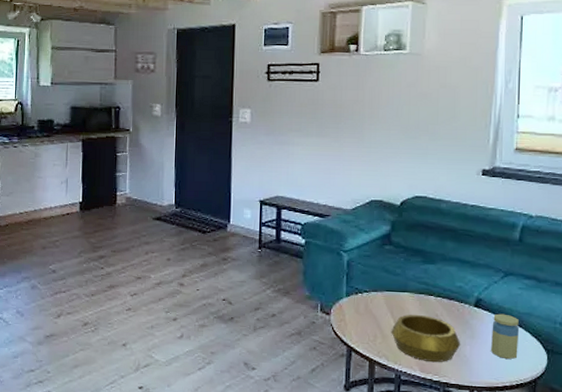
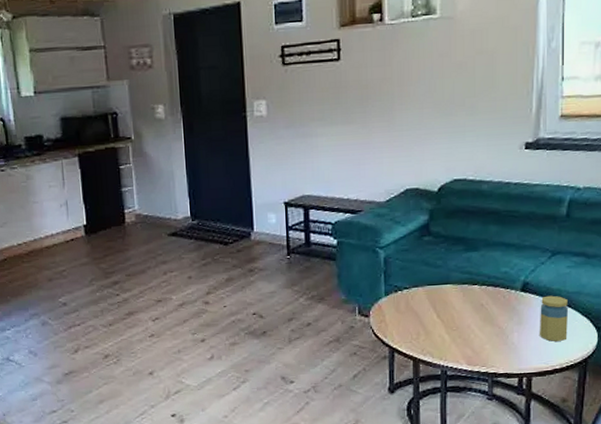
decorative bowl: present [391,314,461,362] -> none [434,306,508,354]

